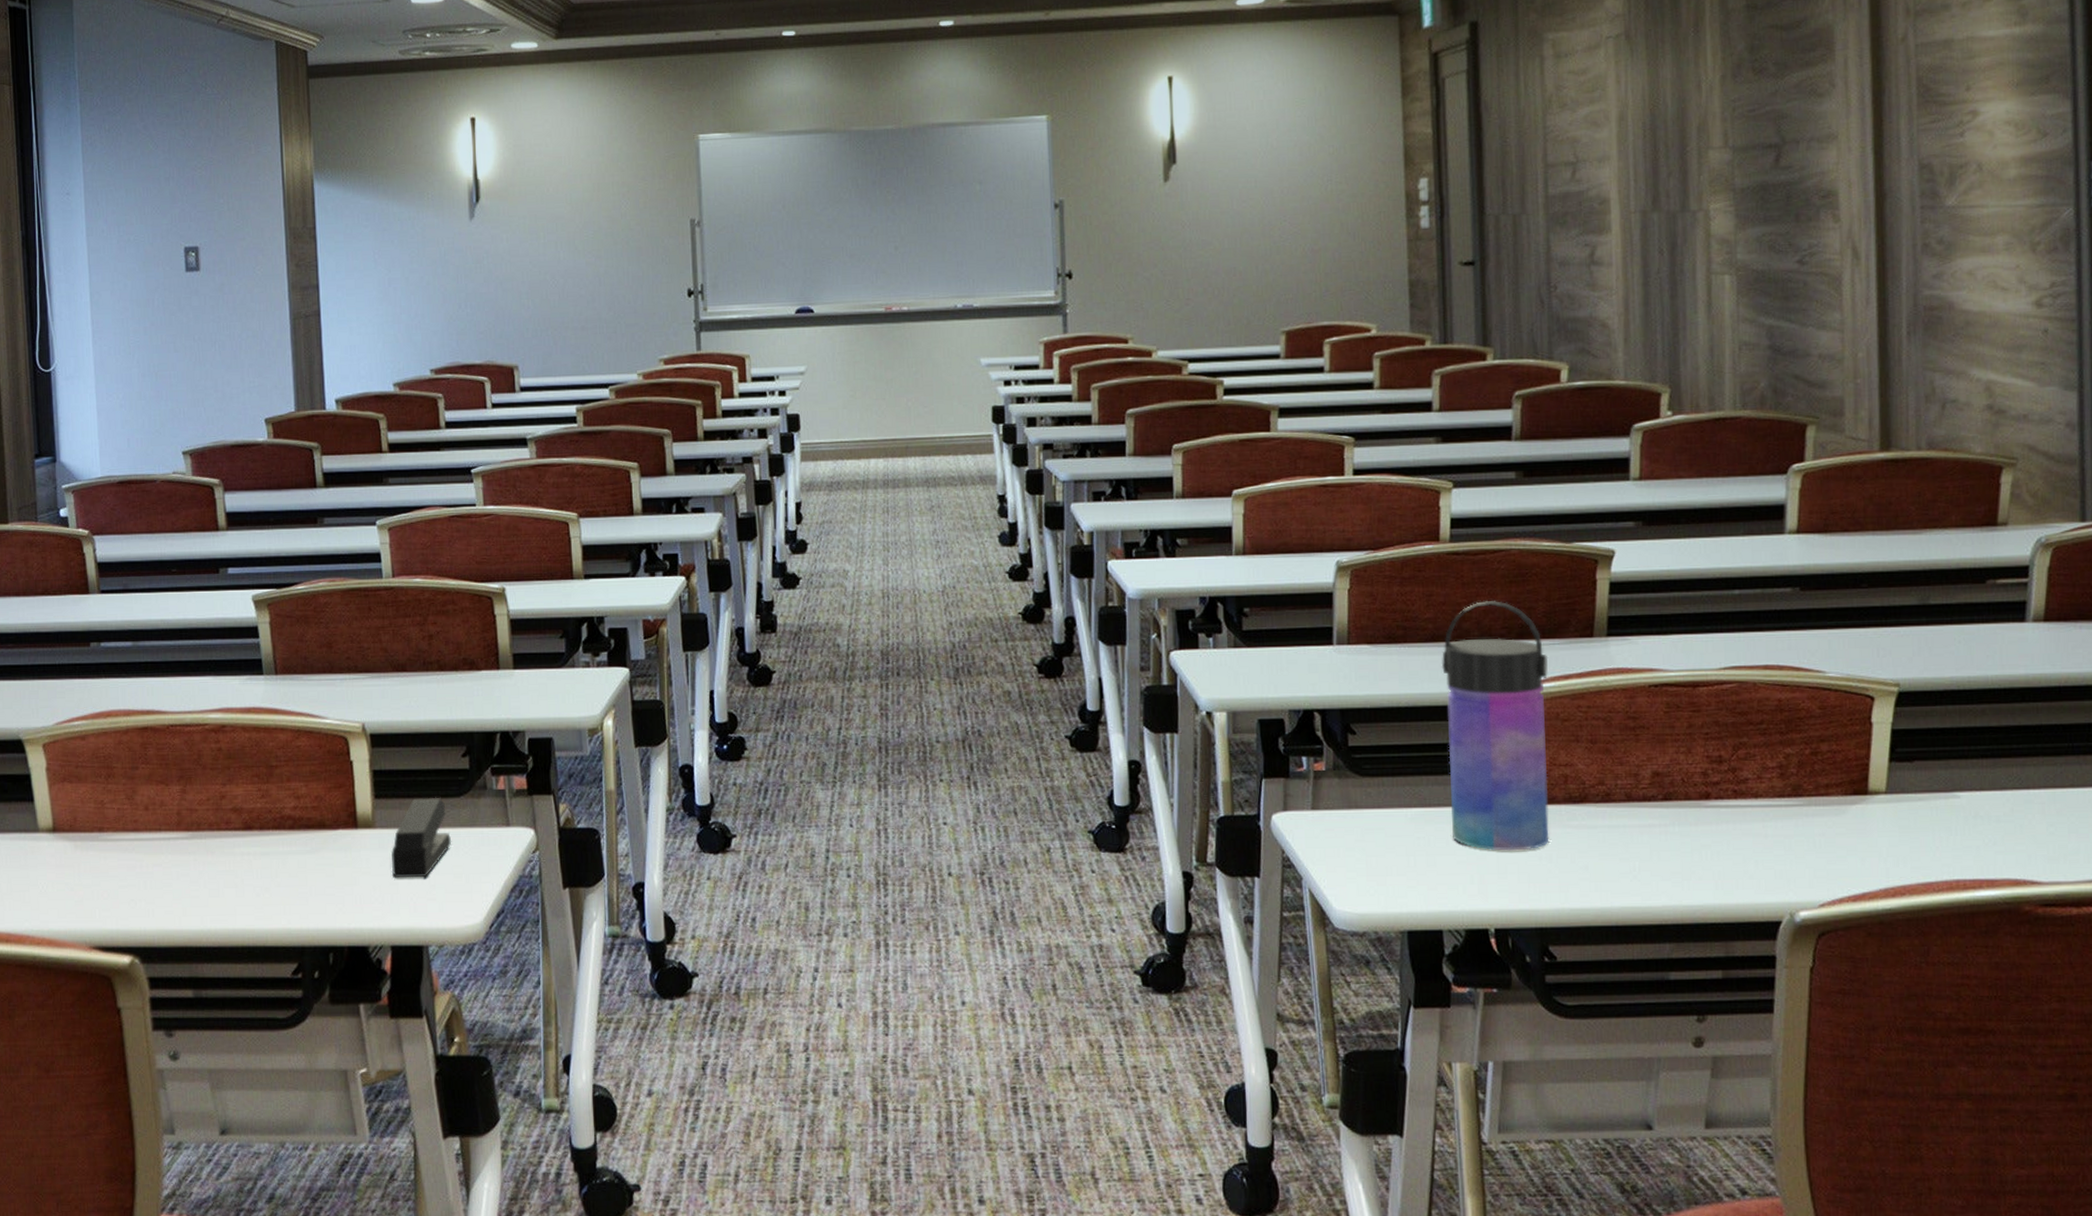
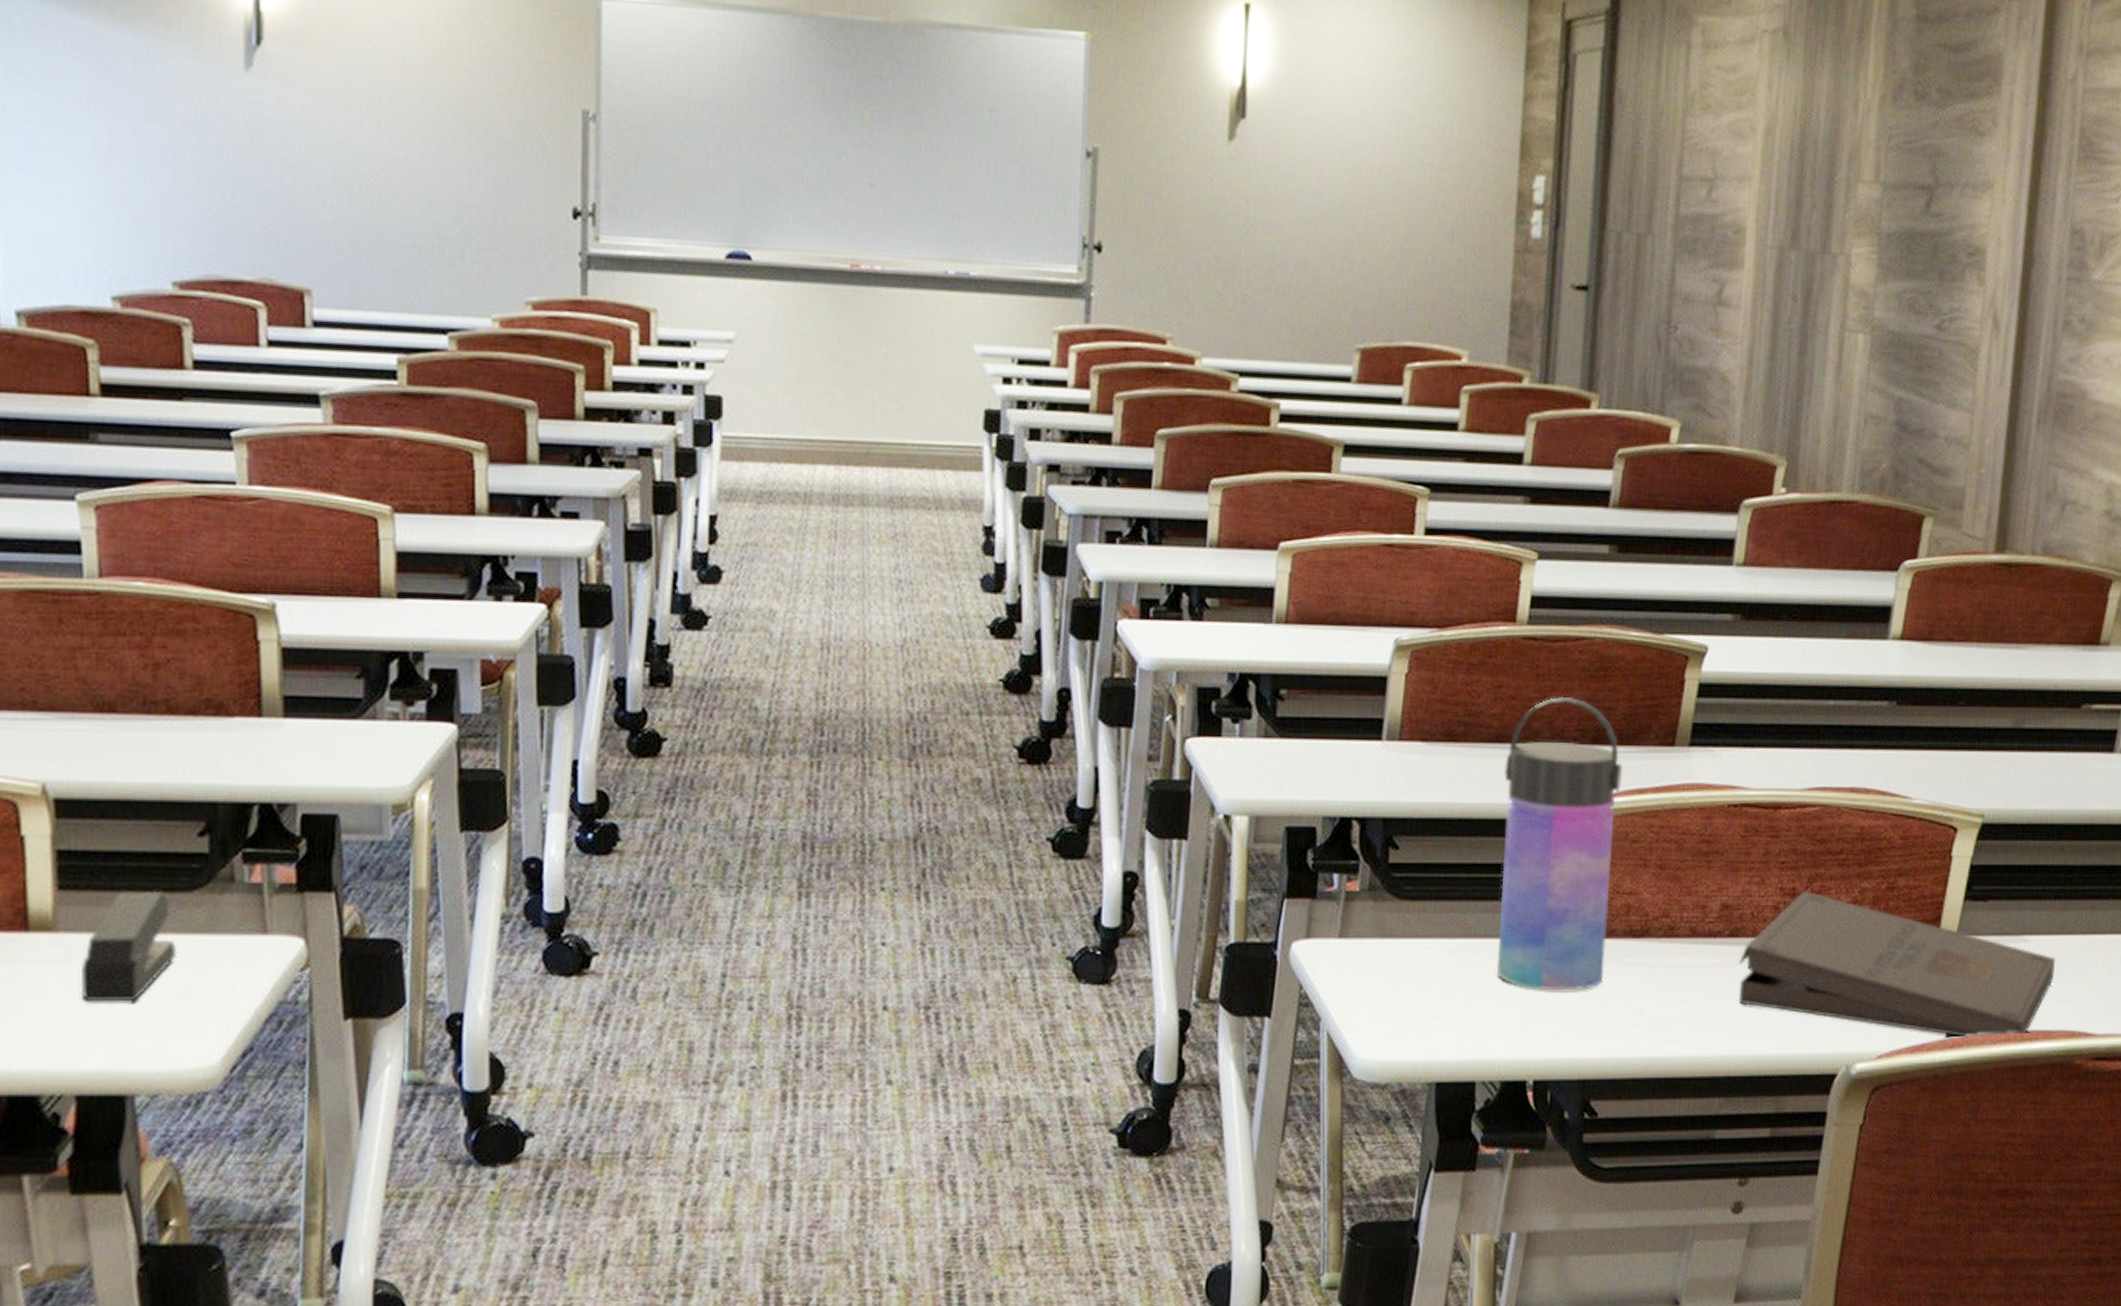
pizza box: none [1675,757,1991,887] -> present [1738,890,2055,1038]

